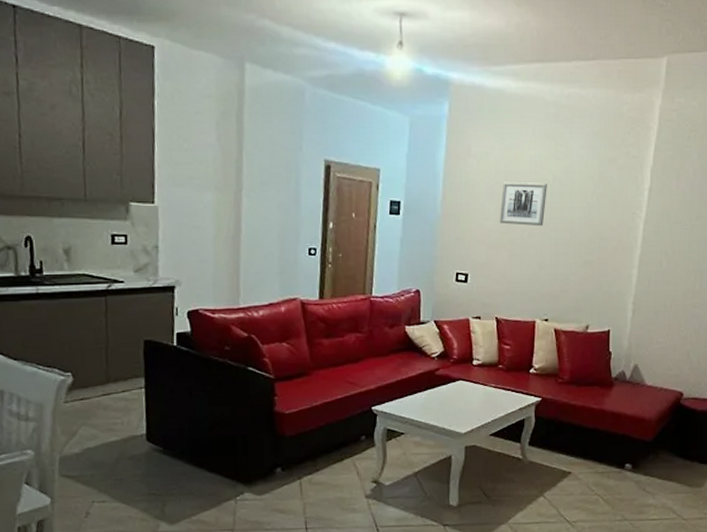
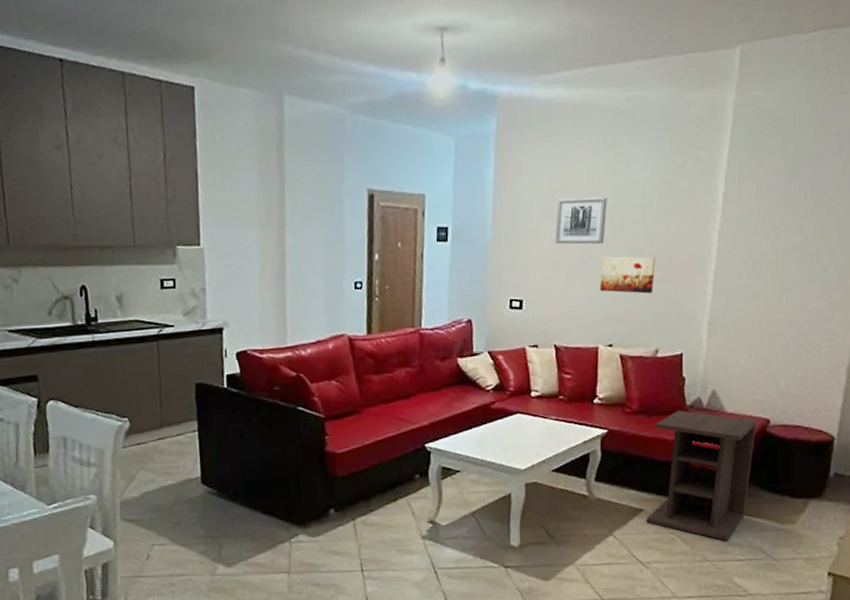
wall art: none [538,238,589,274] -> present [599,256,656,294]
nightstand: none [574,382,671,502] -> present [646,410,756,541]

